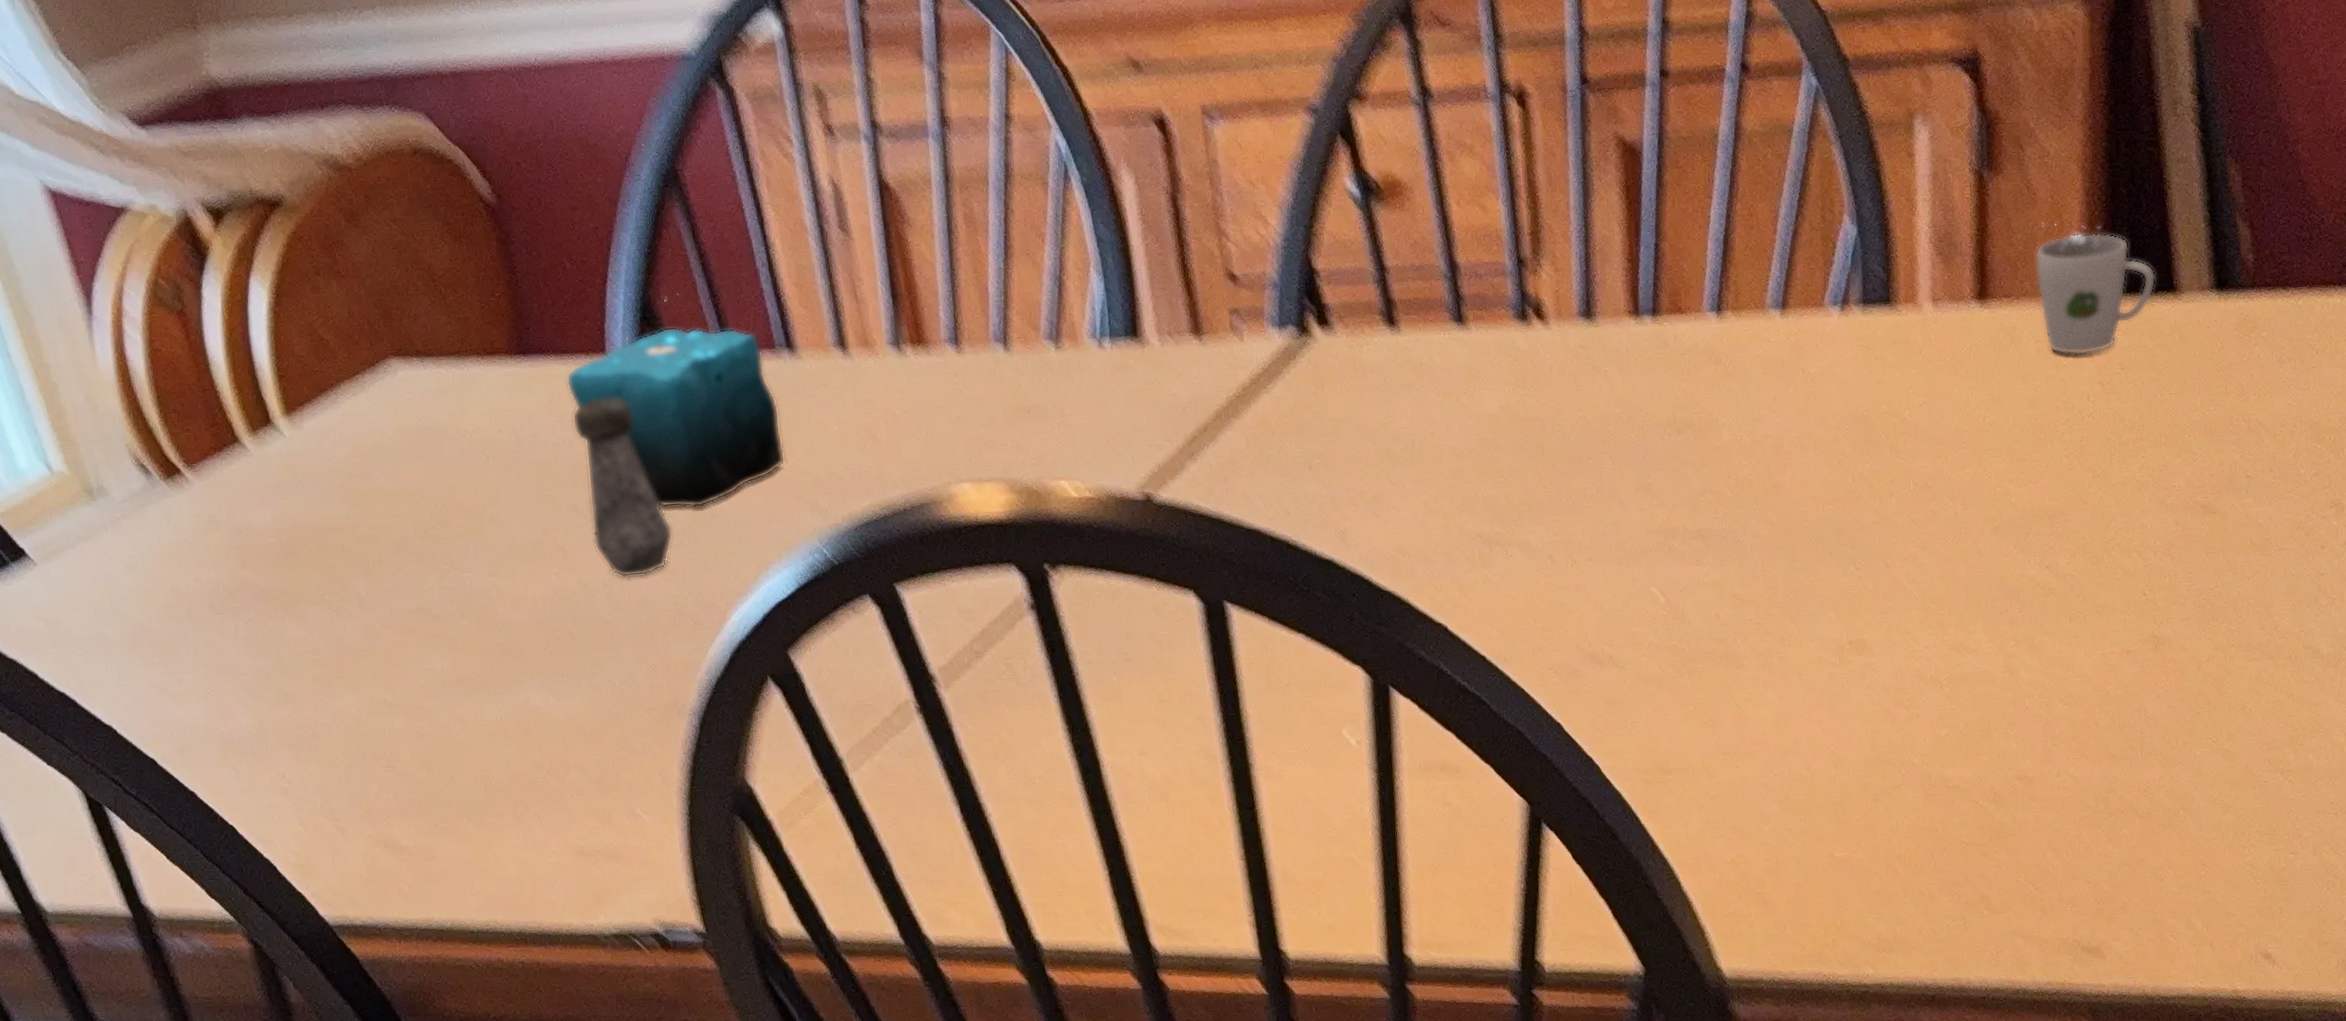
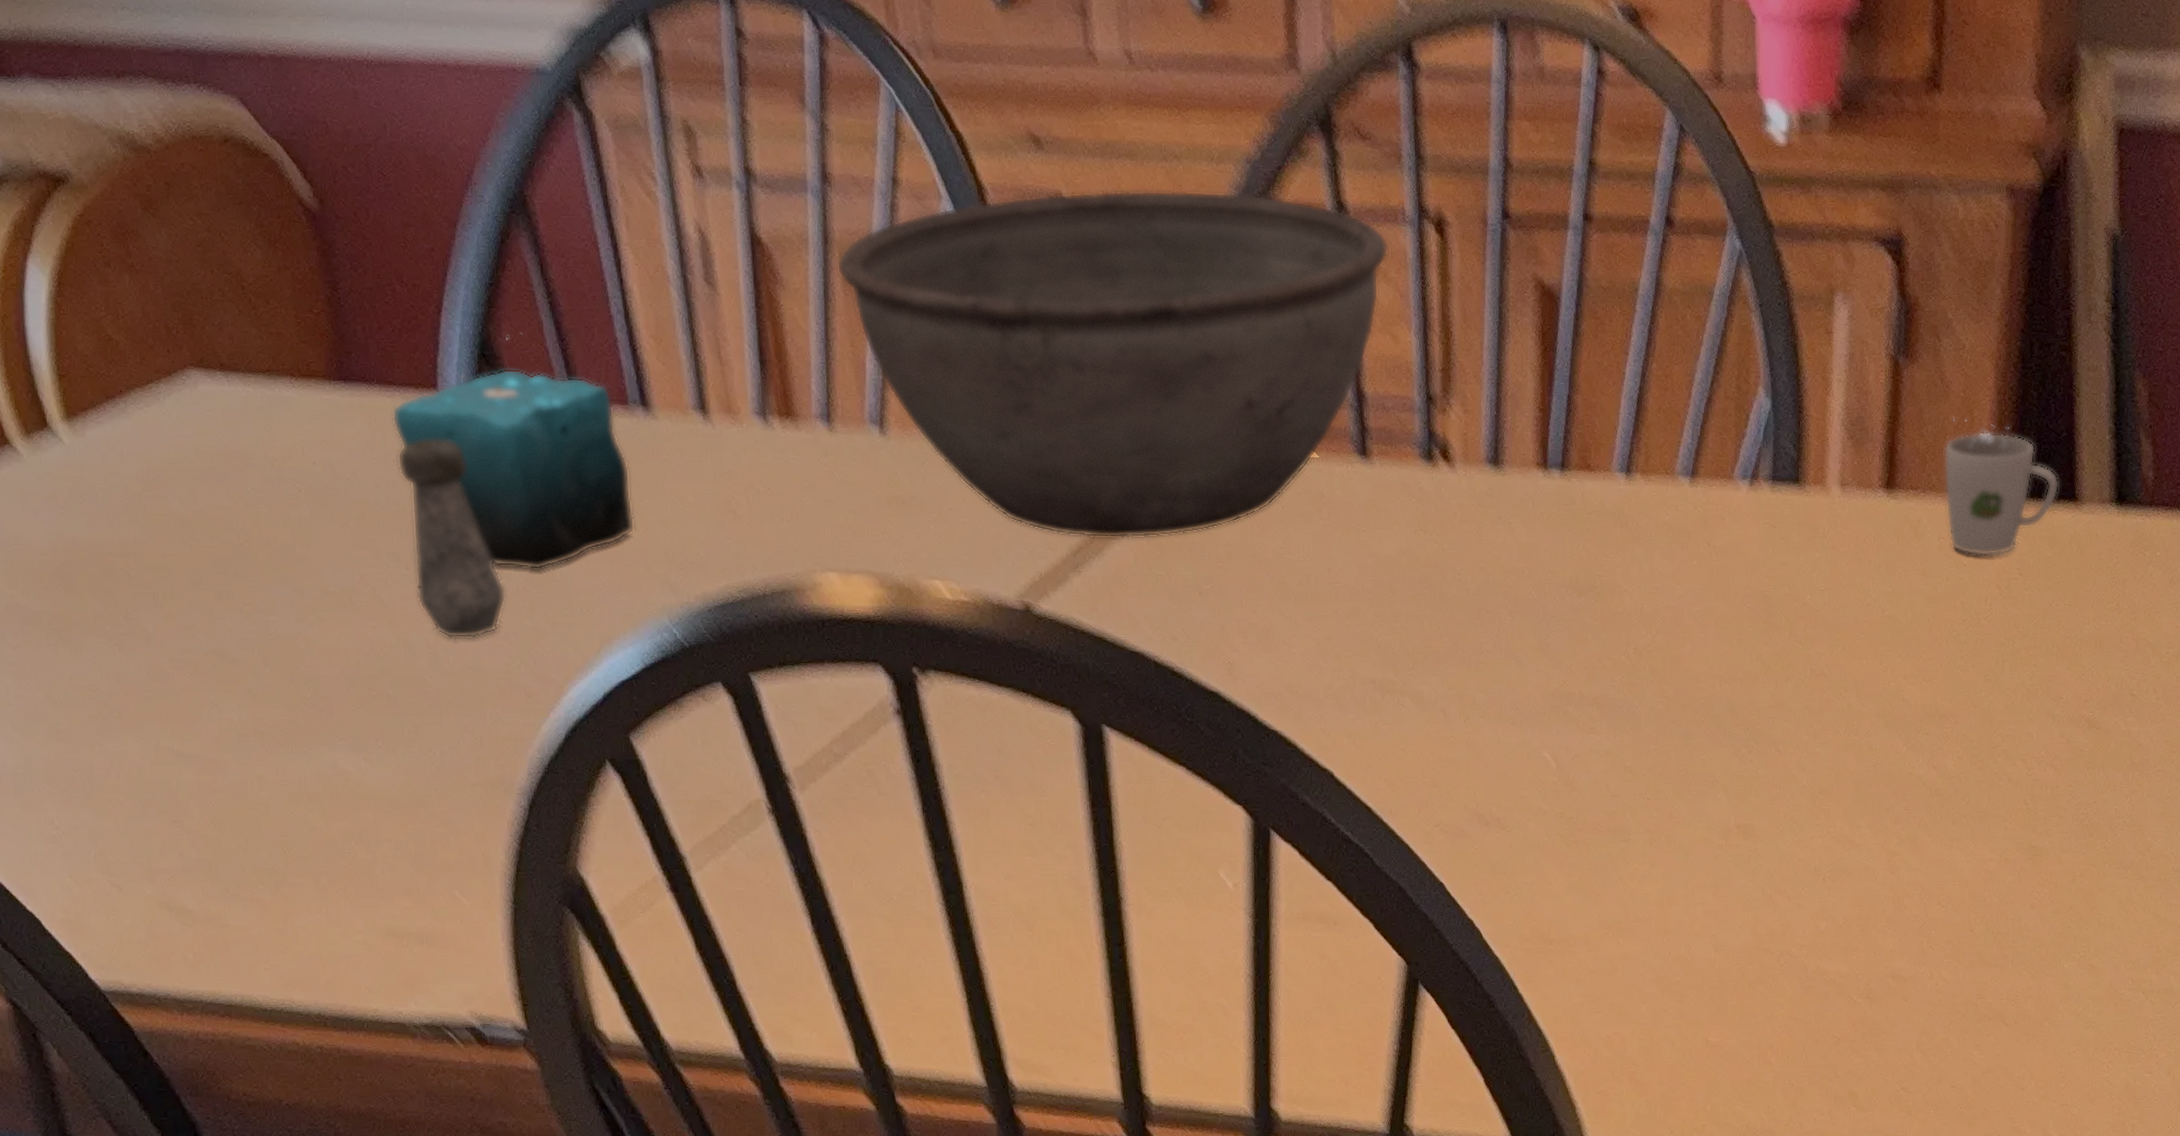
bowl: none [957,90,1473,427] -> present [836,190,1389,539]

